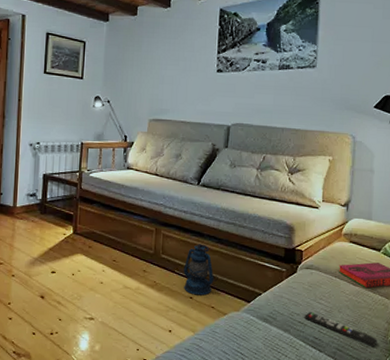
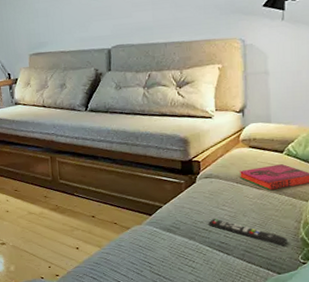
lantern: present [183,244,218,296] -> none [82,166,117,214]

